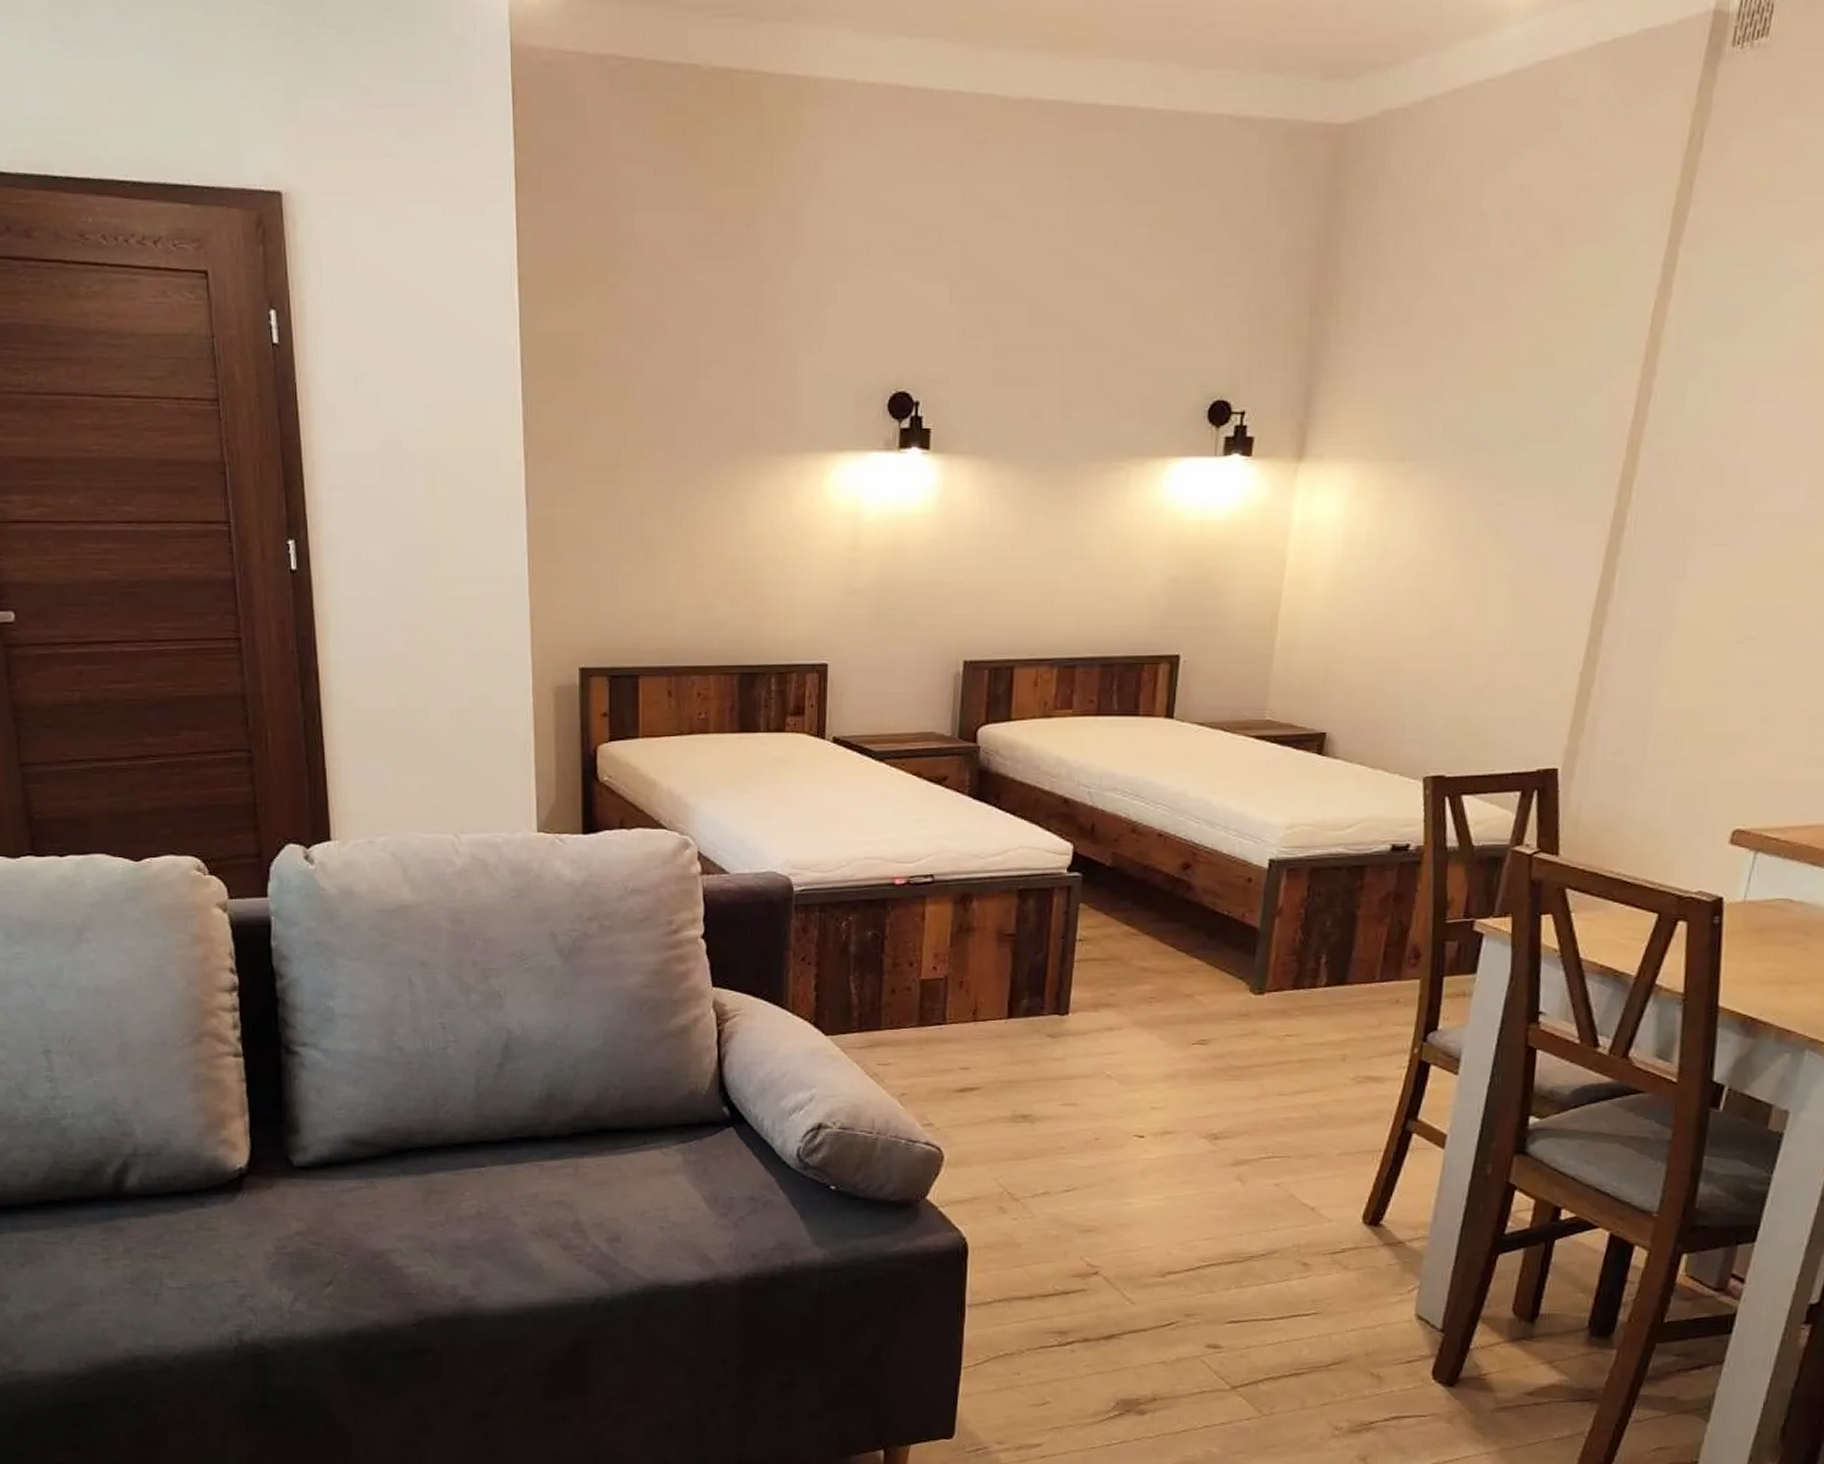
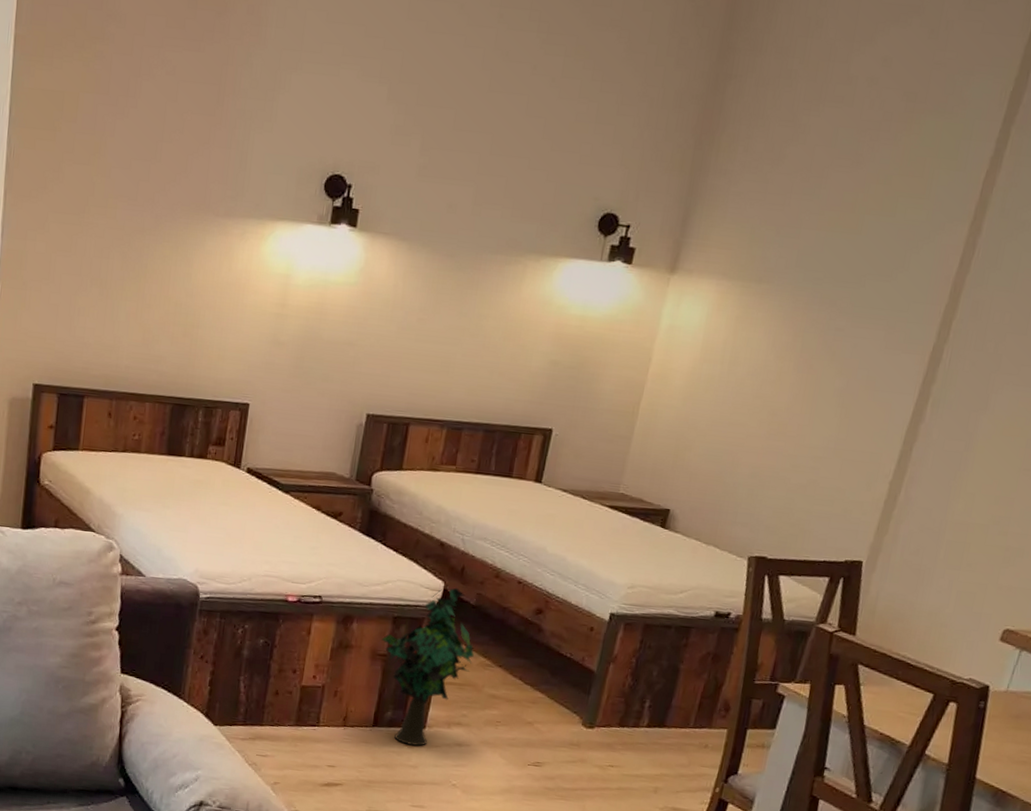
decorative plant: none [1007,848,1117,1035] -> present [381,587,475,746]

